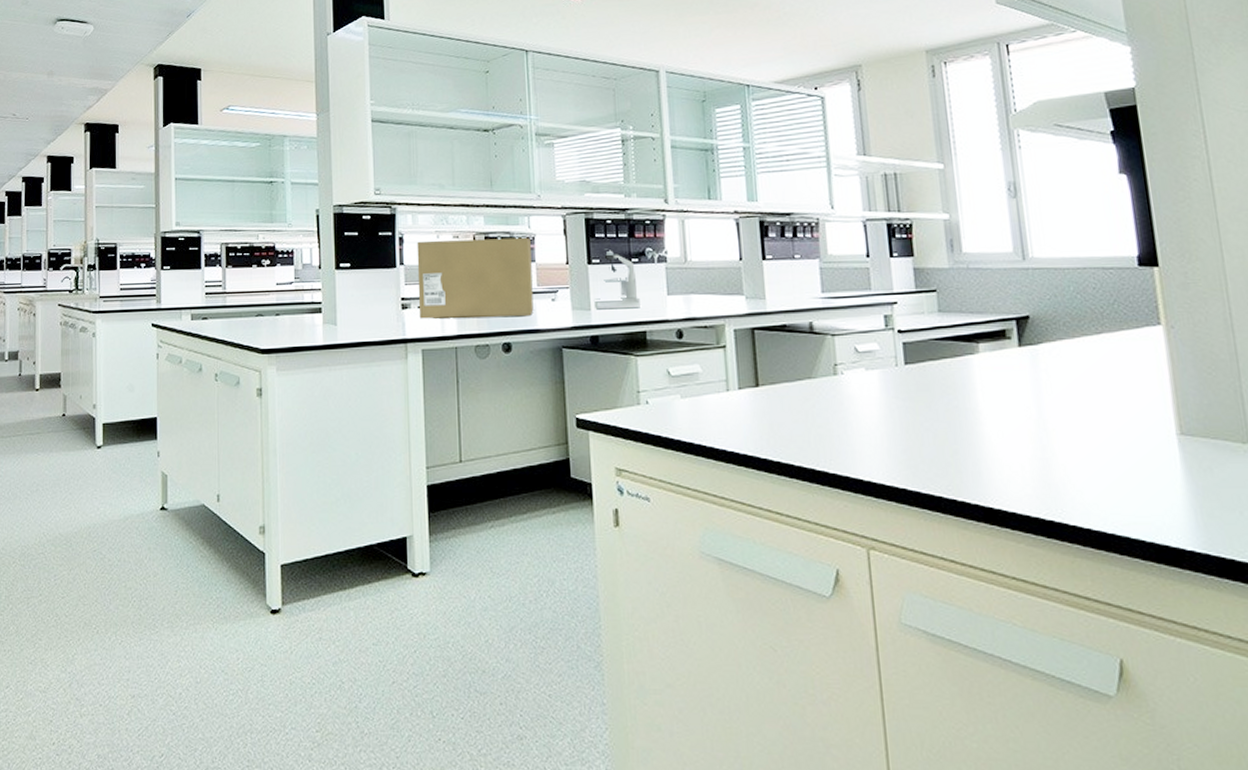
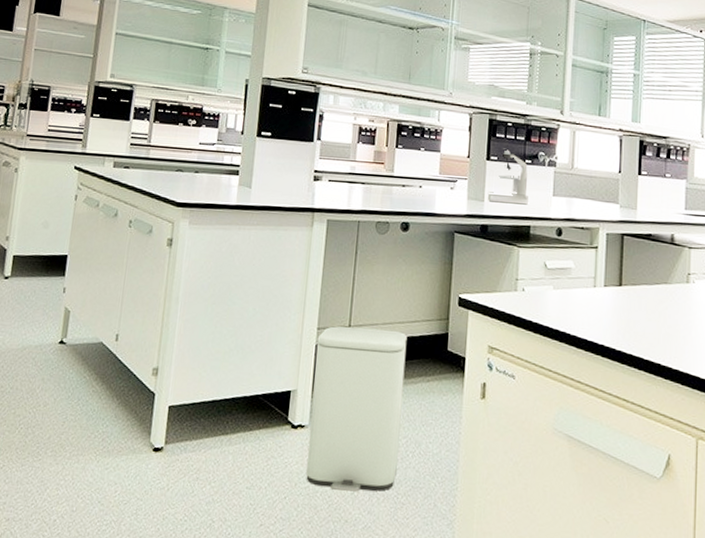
box: present [417,237,534,319] -> none [329,120,438,201]
pedal bin: none [427,461,533,639] -> present [306,326,408,492]

